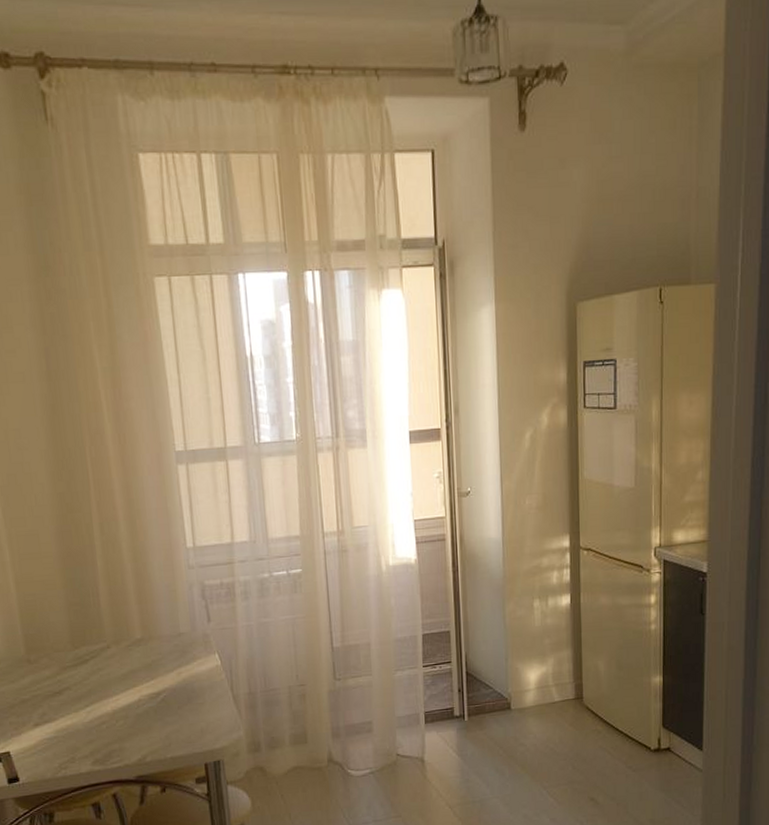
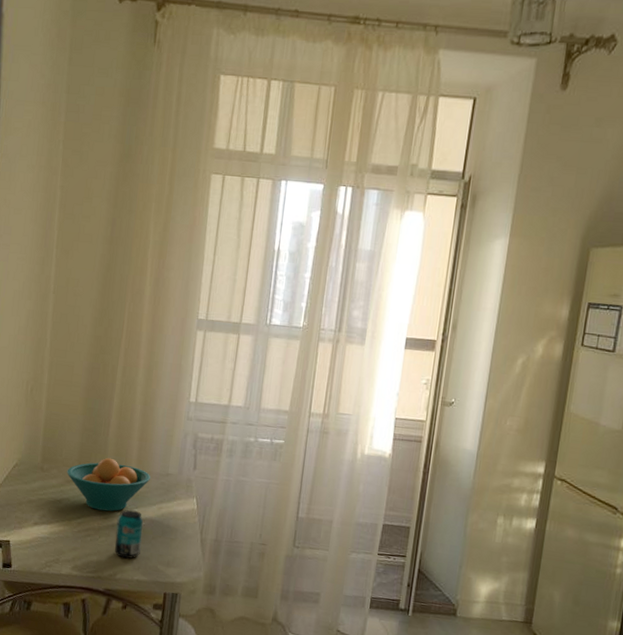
fruit bowl: none [60,630,162,693] -> present [67,457,151,512]
beverage can: none [132,682,169,738] -> present [115,509,144,559]

